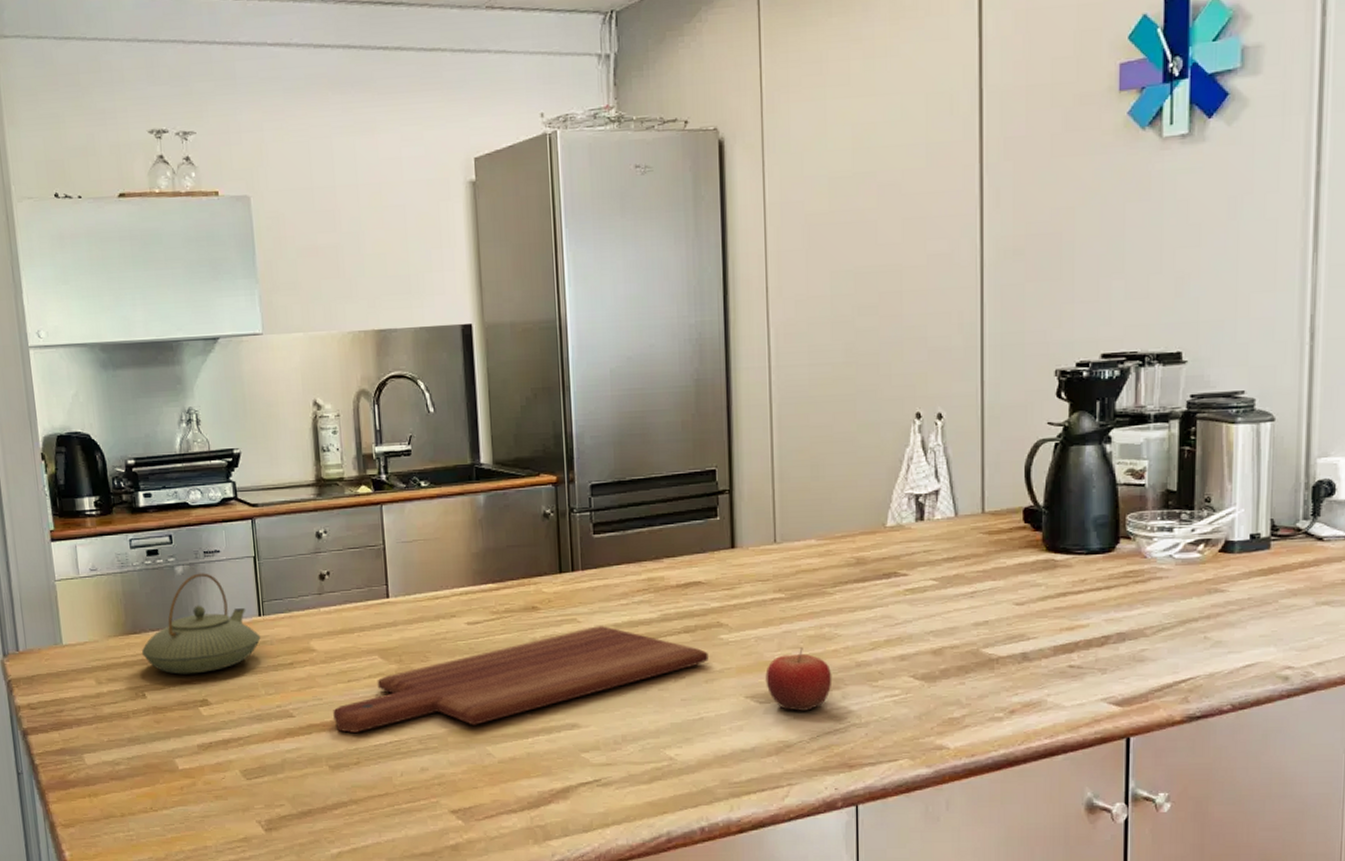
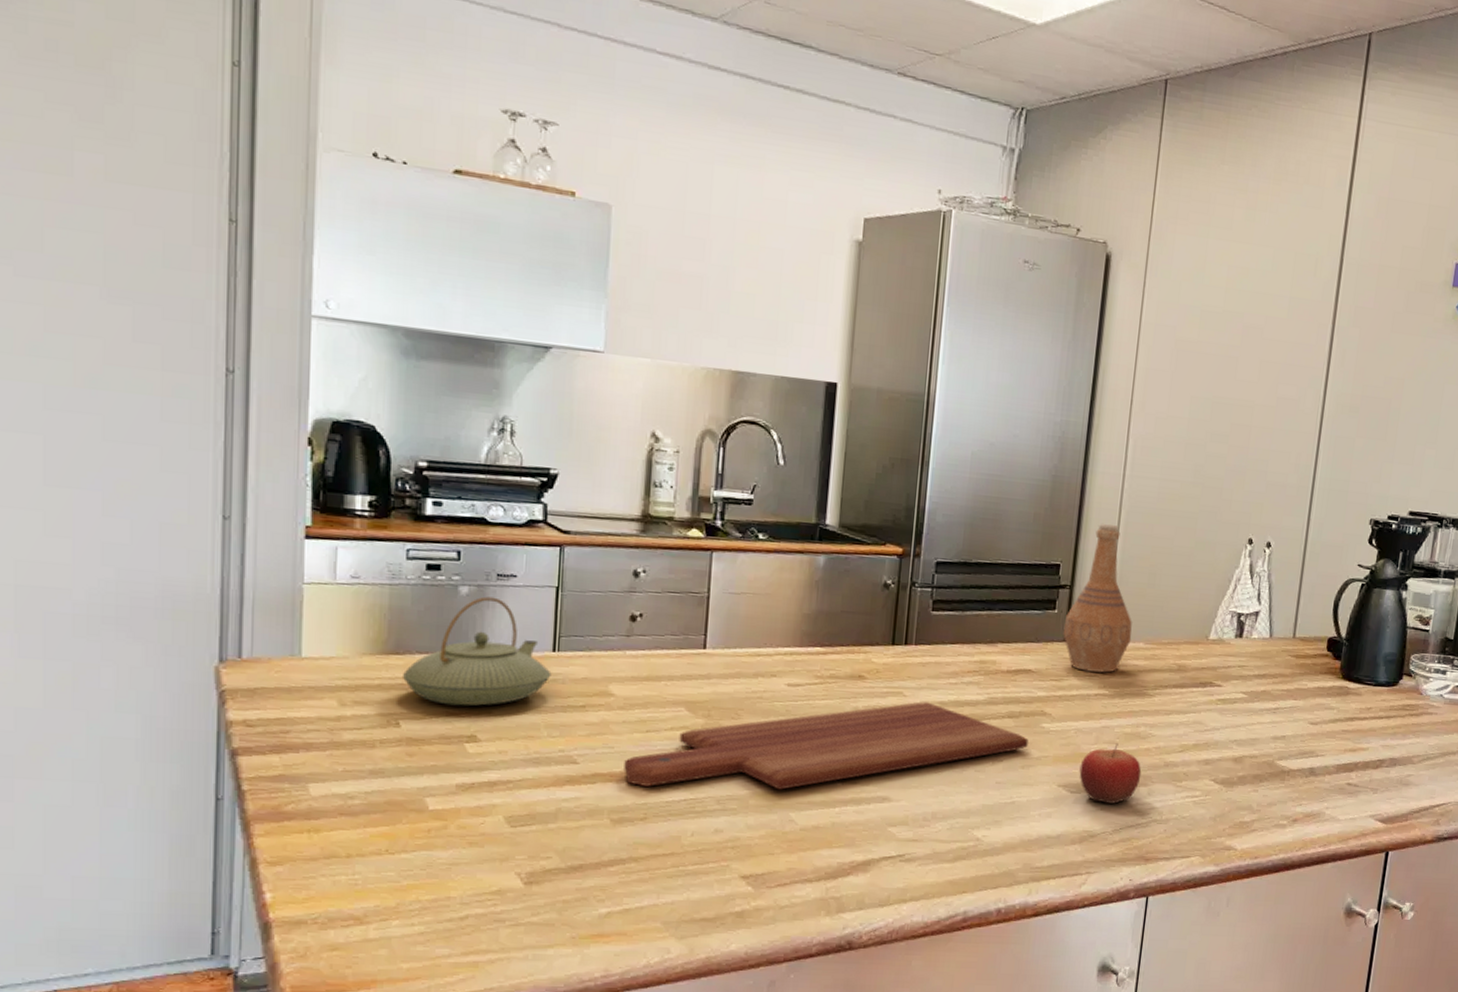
vase: none [728,419,802,576] -> present [1063,523,1132,673]

